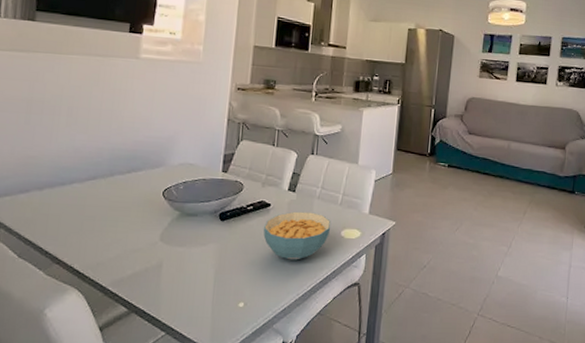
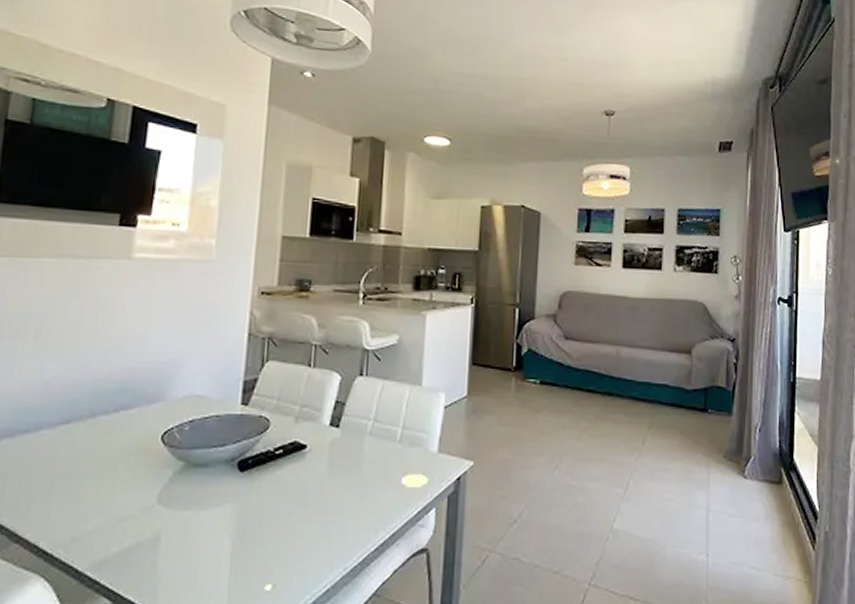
cereal bowl: present [263,211,332,260] -> none [296,453,389,521]

